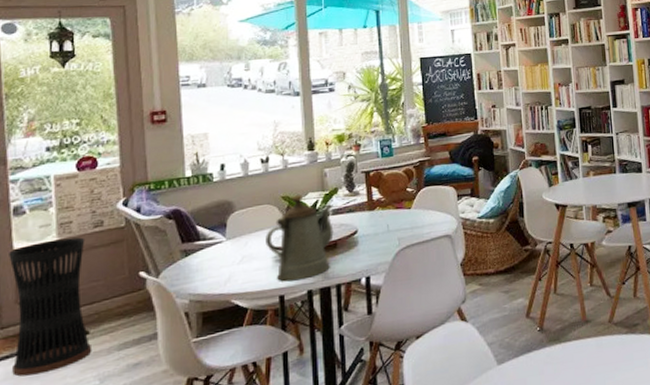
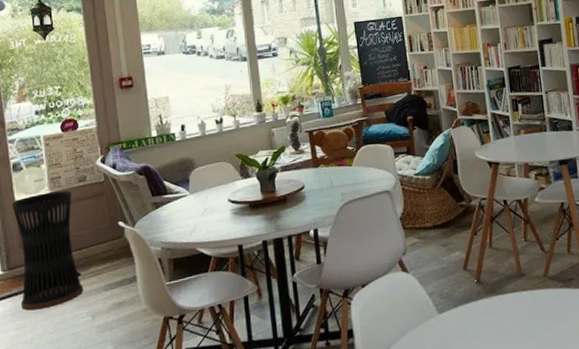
coffee pot: present [265,194,334,282] -> none [223,152,283,232]

